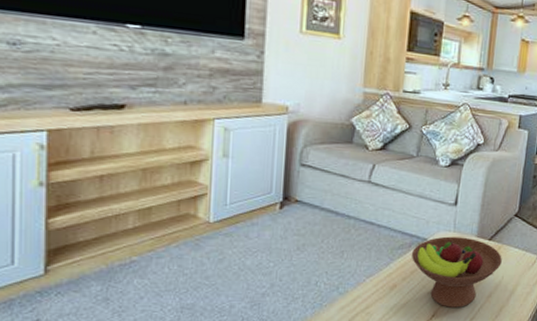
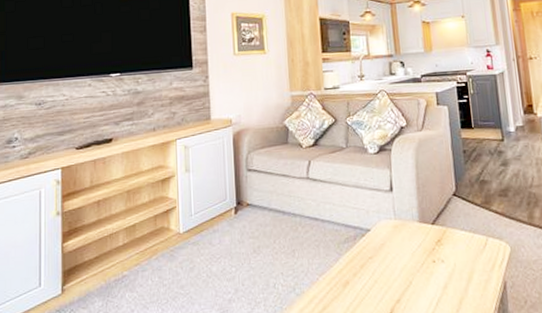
fruit bowl: present [411,236,502,307] -> none [357,224,451,303]

